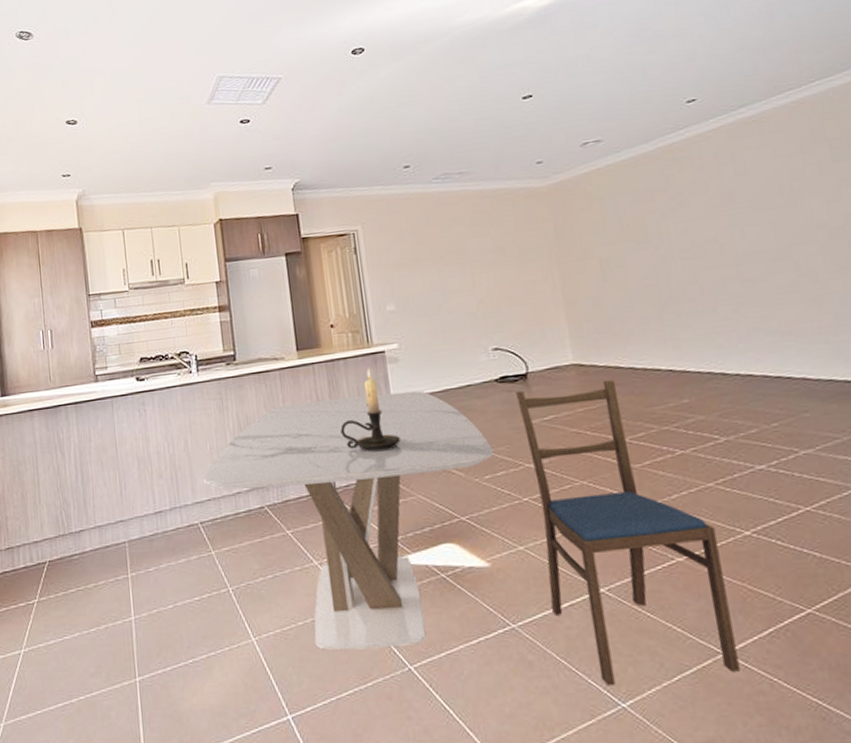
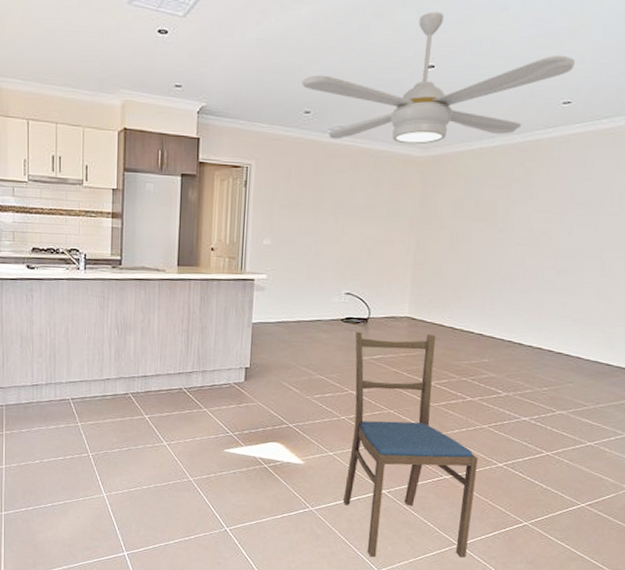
dining table: present [202,390,495,650] -> none [78,311,327,513]
candle holder: present [340,367,401,452] -> none [204,290,253,363]
ceiling fan: none [394,44,687,188] -> present [302,11,575,145]

